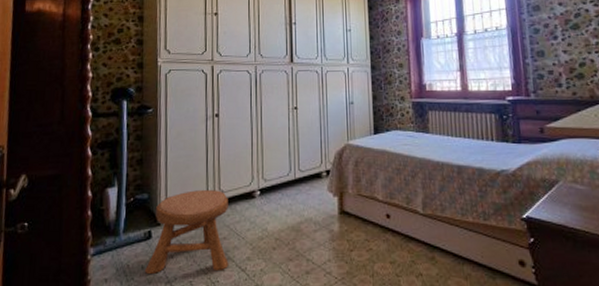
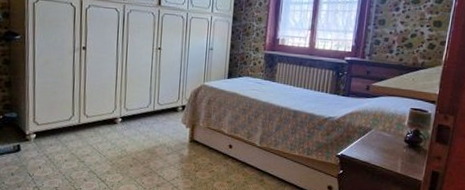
stool: present [145,190,229,275] -> none [15,113,92,180]

